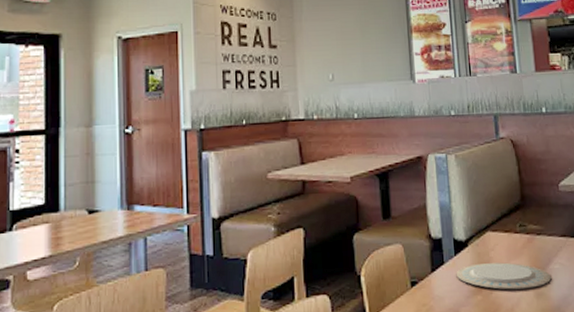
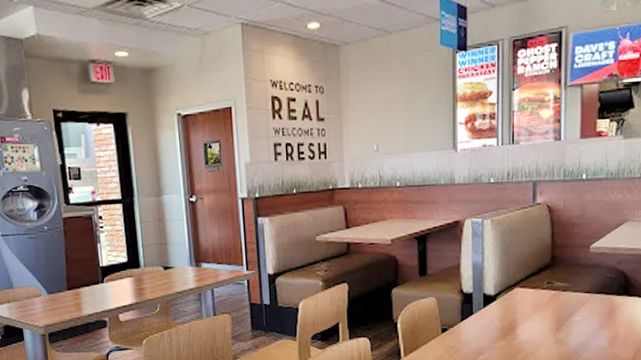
plate: present [456,262,552,290] -> none [483,314,572,337]

